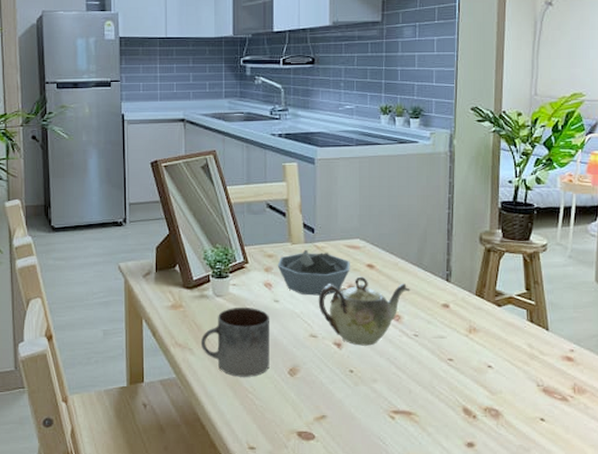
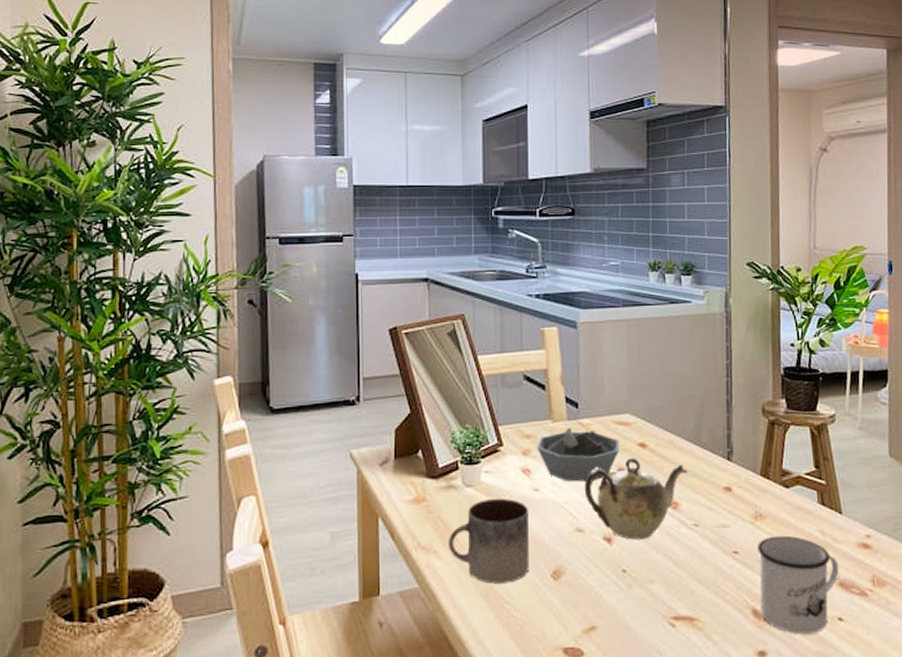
mug: none [470,347,543,430] -> present [757,535,839,634]

